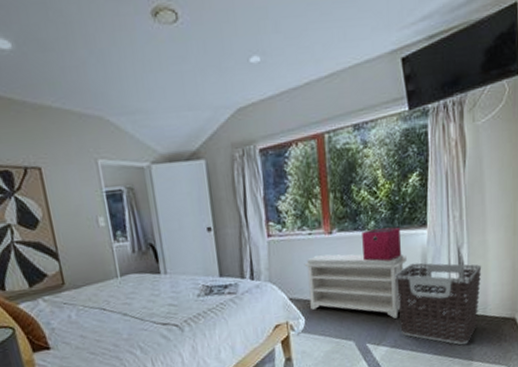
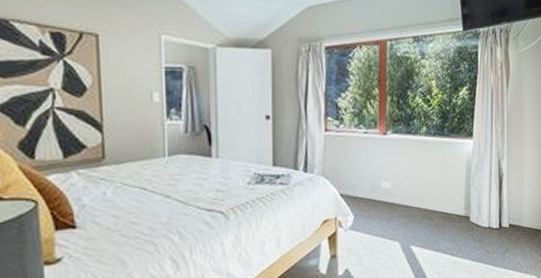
bench: present [304,254,407,319] -> none [357,153,453,222]
storage bin: present [362,227,402,261] -> none [414,134,449,166]
clothes hamper: present [395,263,482,345] -> none [441,170,519,253]

